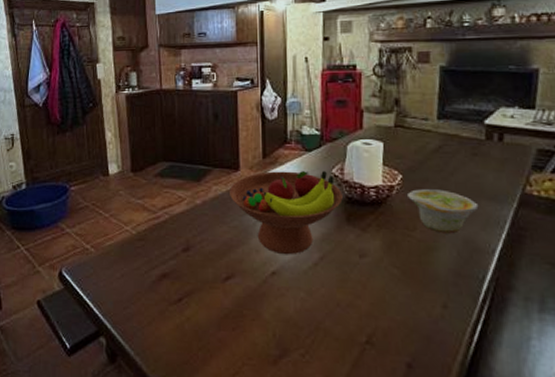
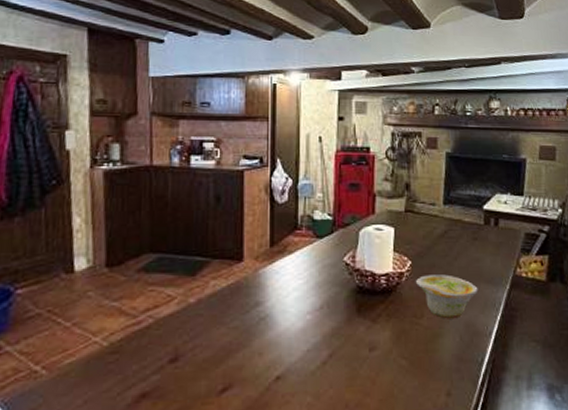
fruit bowl: present [230,171,343,255] -> none [231,259,354,356]

